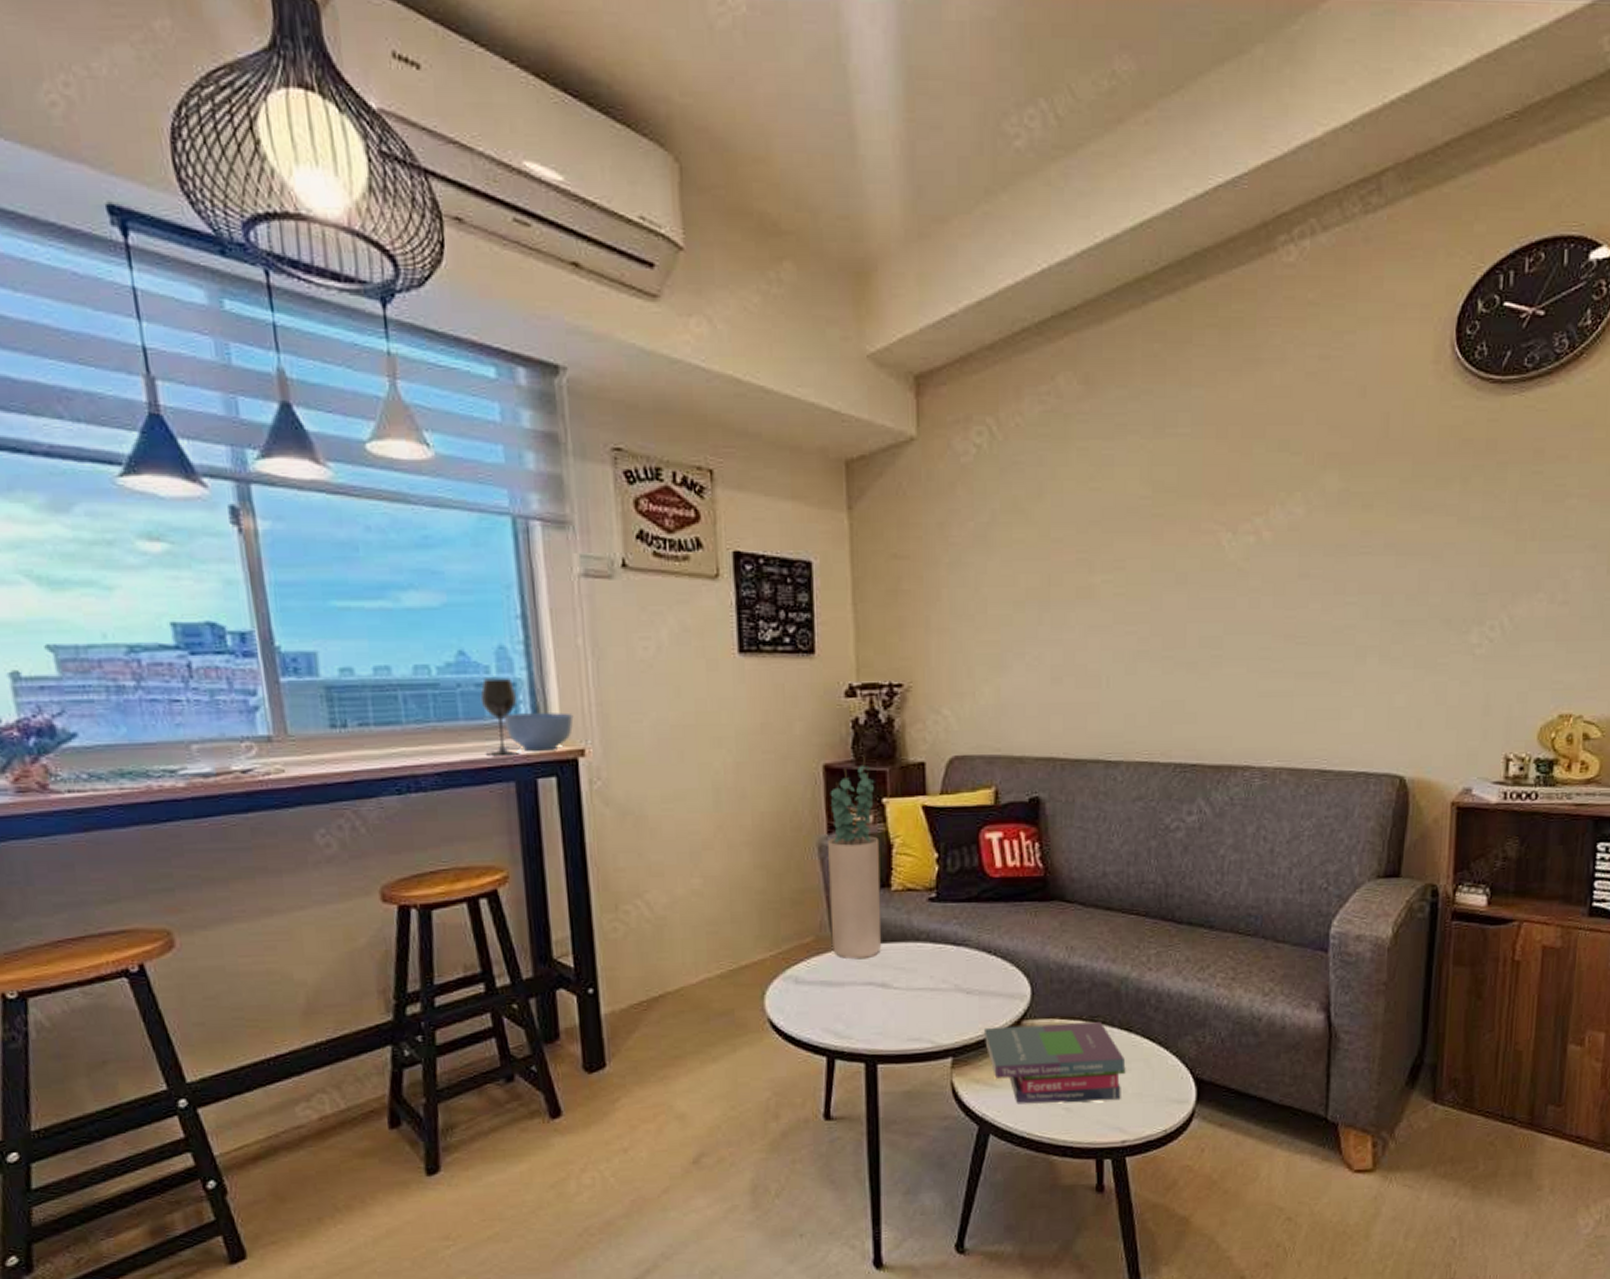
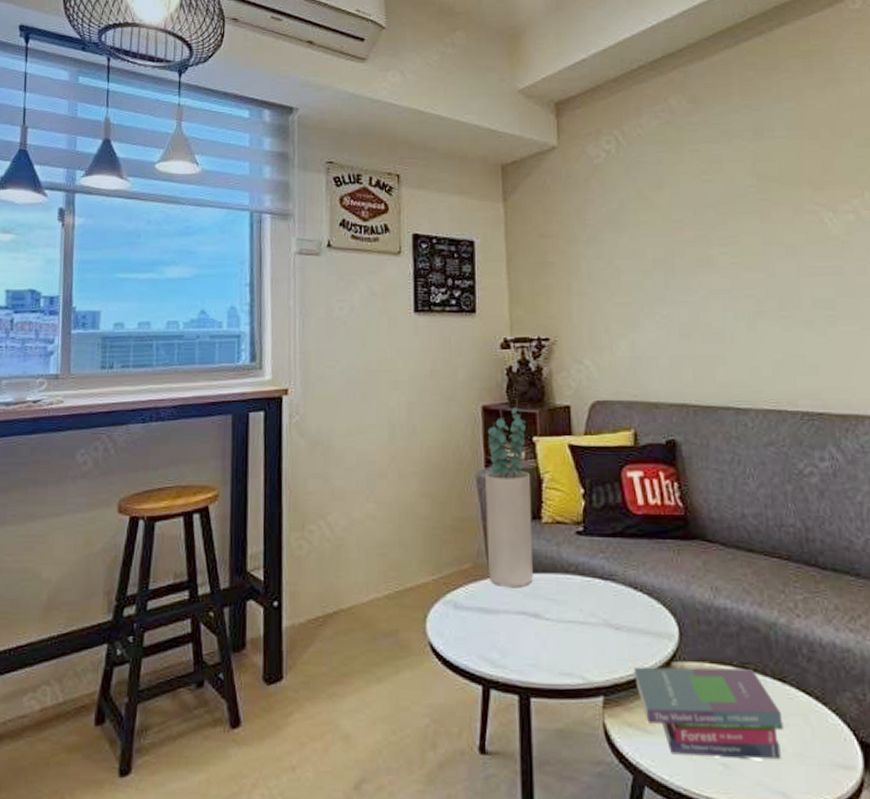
wineglass: present [480,677,520,756] -> none [212,331,240,394]
bowl: present [504,712,574,751] -> none [228,358,282,390]

